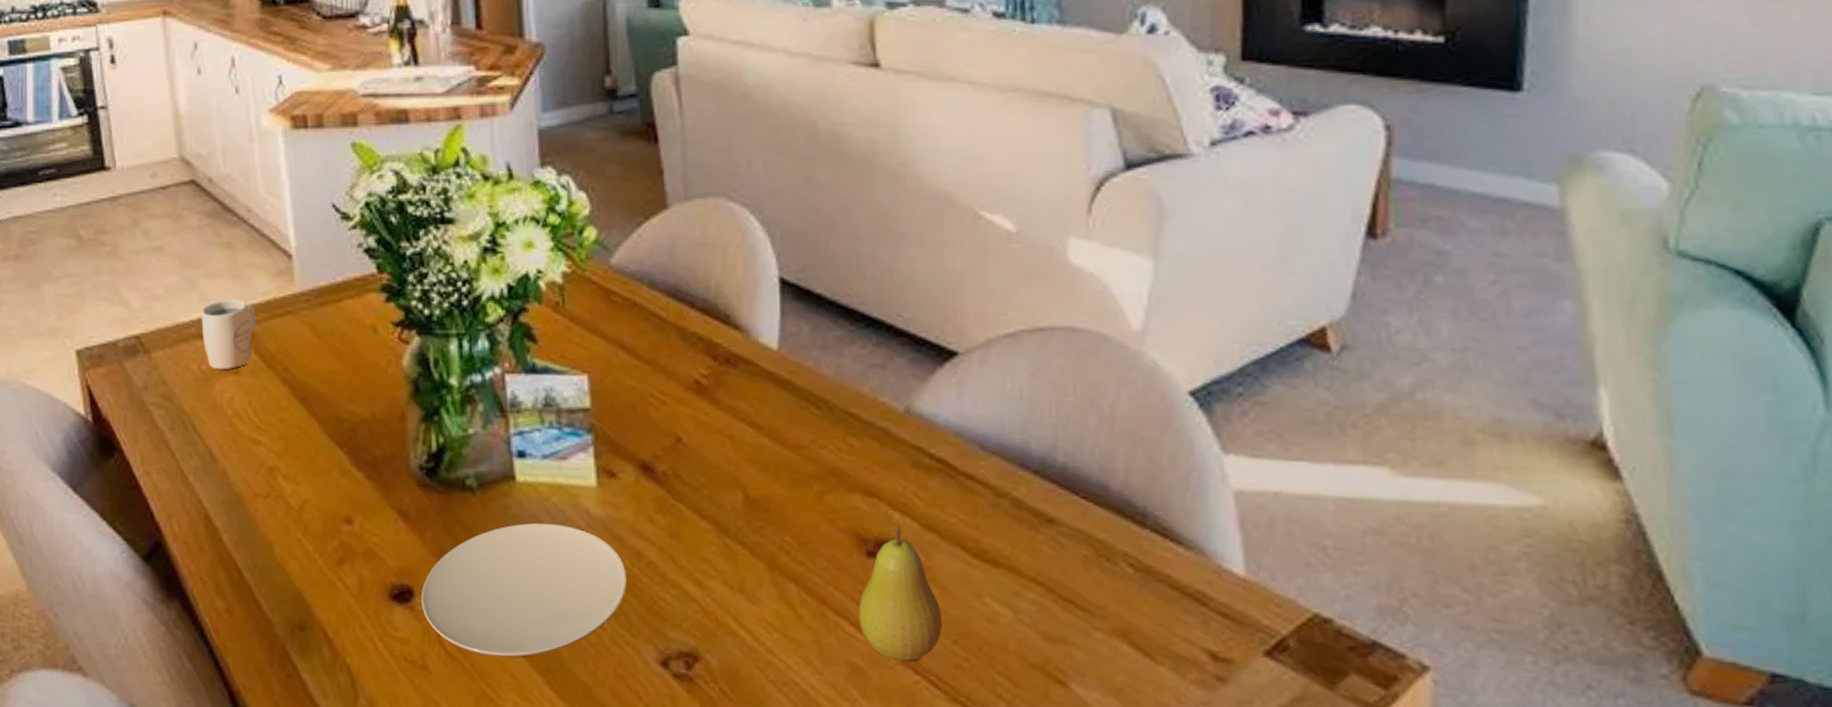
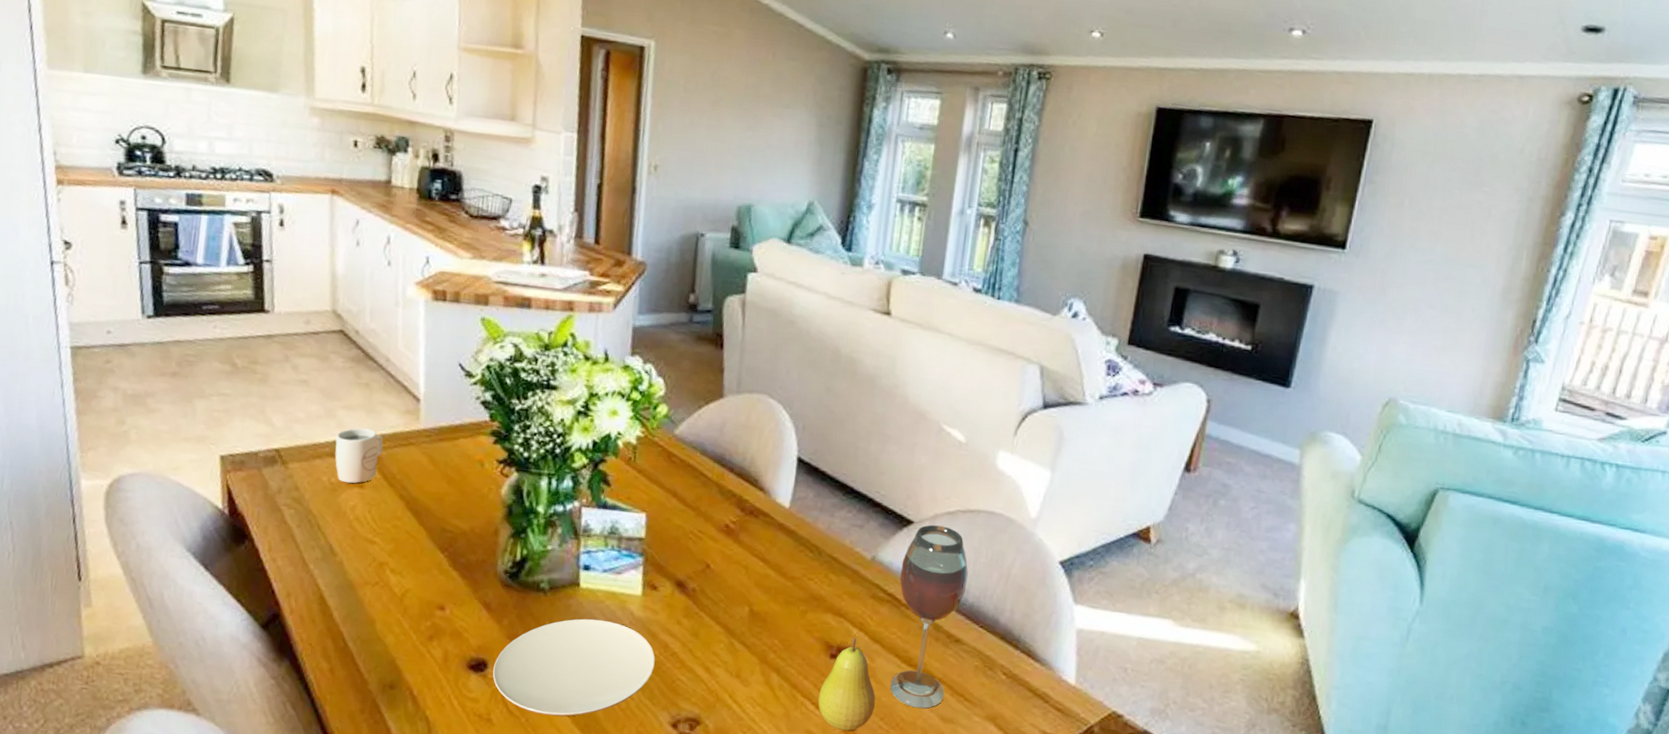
wineglass: none [950,354,1052,623] -> present [890,524,968,709]

